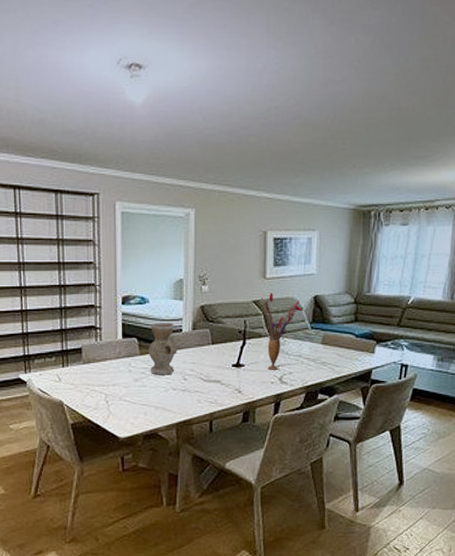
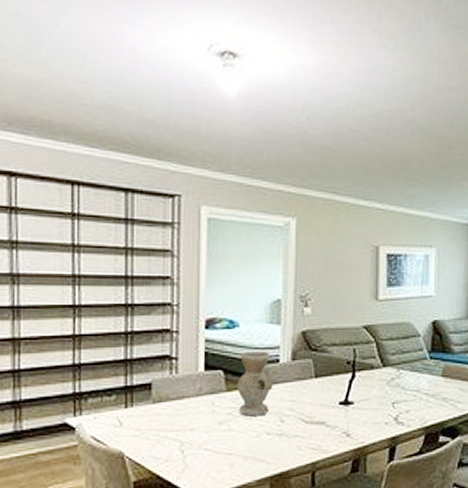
bouquet: present [260,293,304,370] -> none [372,317,421,408]

